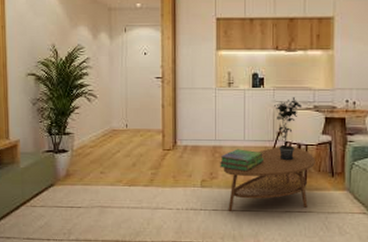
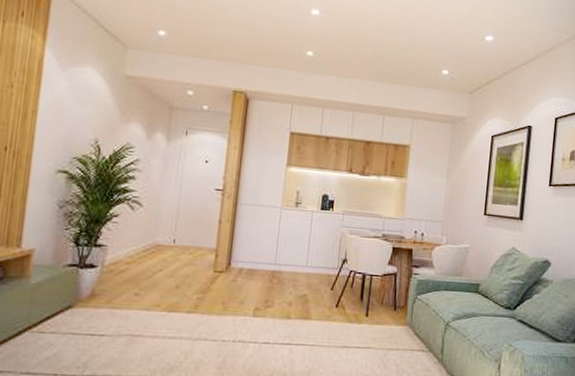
stack of books: present [219,149,263,172] -> none [276,275,326,301]
coffee table: present [224,147,315,212] -> none [280,275,379,346]
potted plant: present [274,97,301,161] -> none [342,223,370,292]

